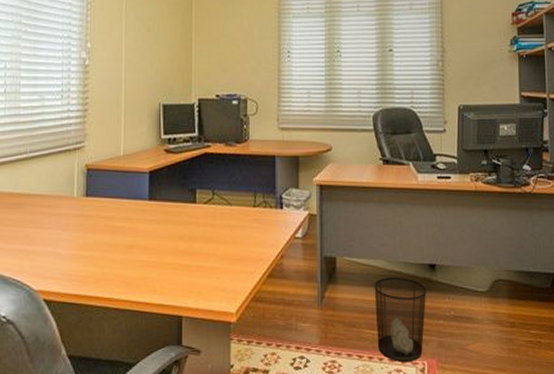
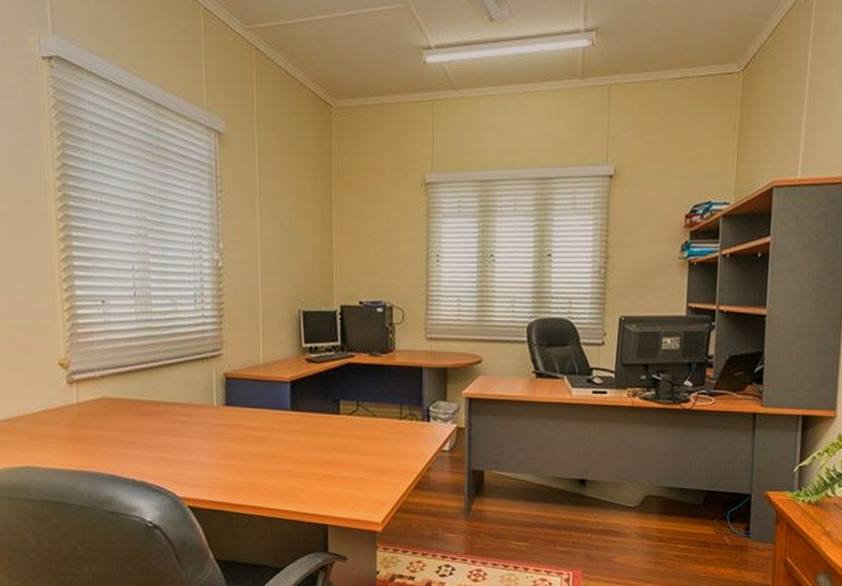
waste bin: present [374,277,427,363] -> none [522,491,576,573]

